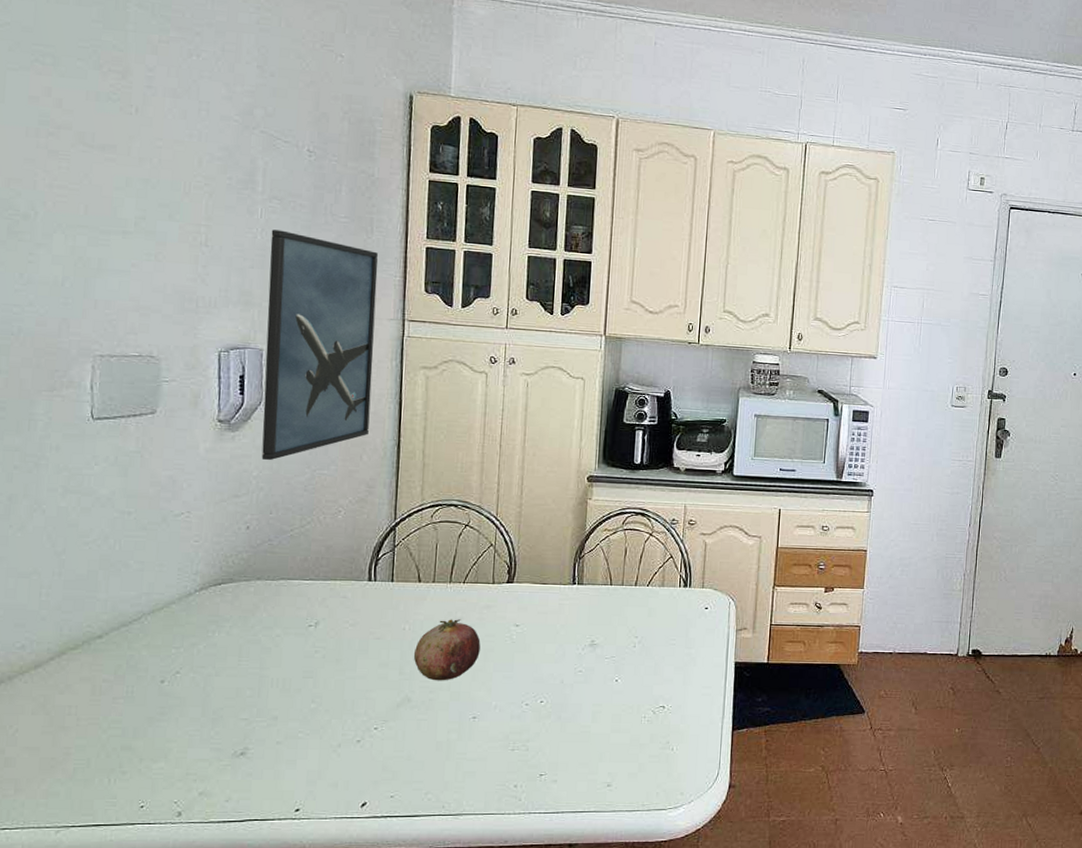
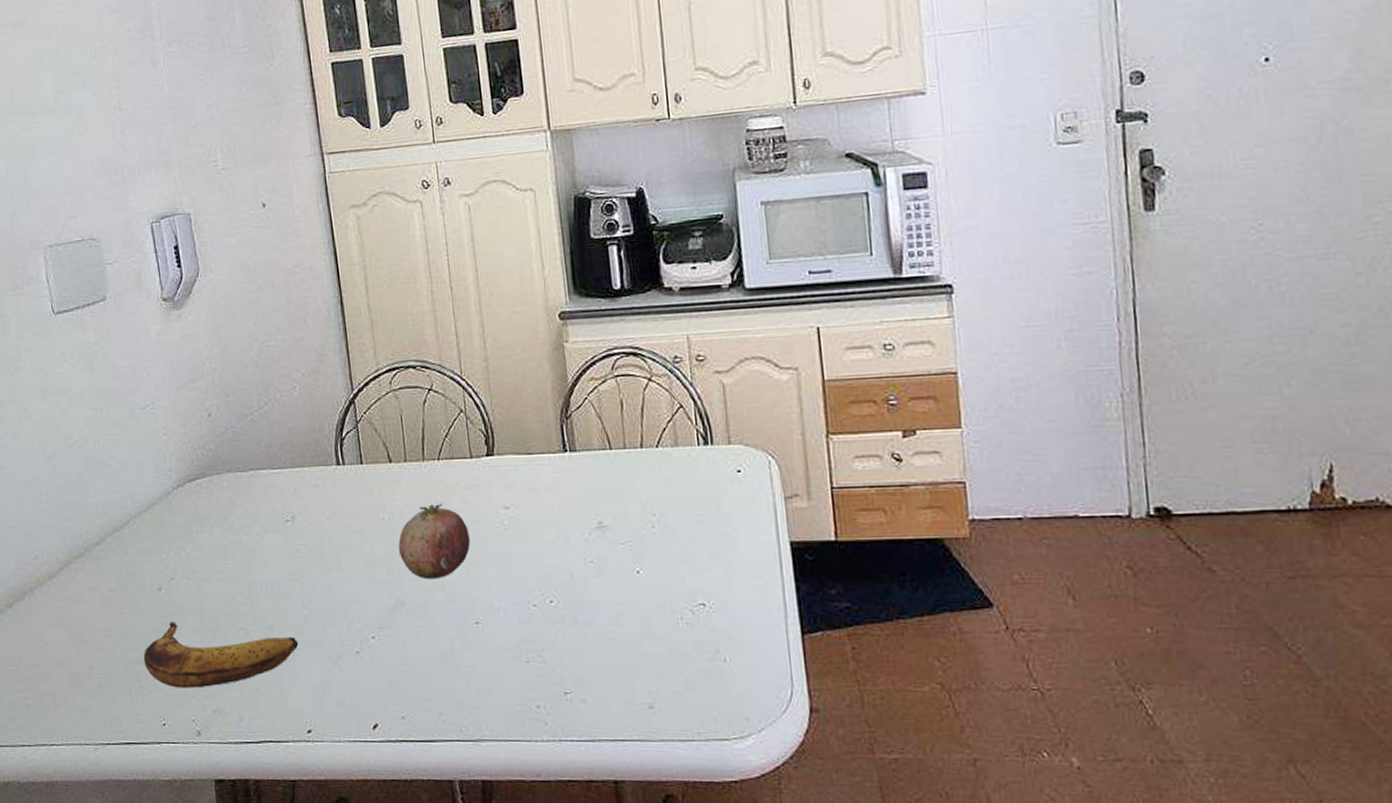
banana: none [130,711,301,773] -> present [143,621,299,688]
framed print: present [261,229,378,461] -> none [176,75,309,338]

